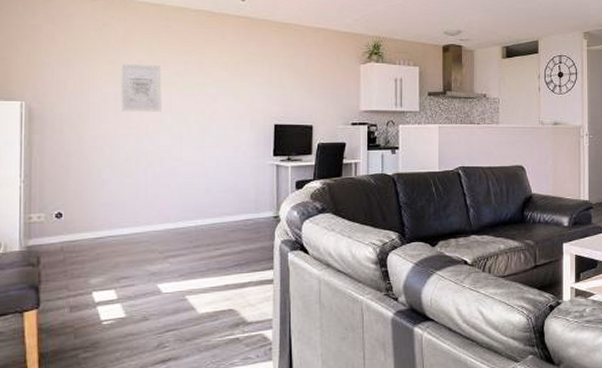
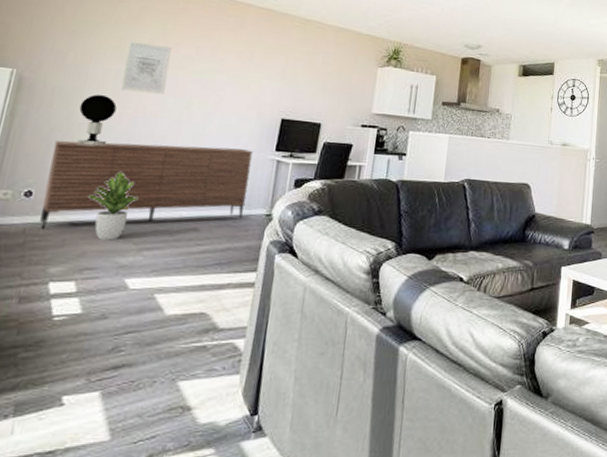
sideboard: none [72,157,254,246] -> present [40,140,253,229]
table lamp: none [88,119,120,166] -> present [77,94,117,146]
potted plant: none [110,189,156,252] -> present [87,172,139,241]

